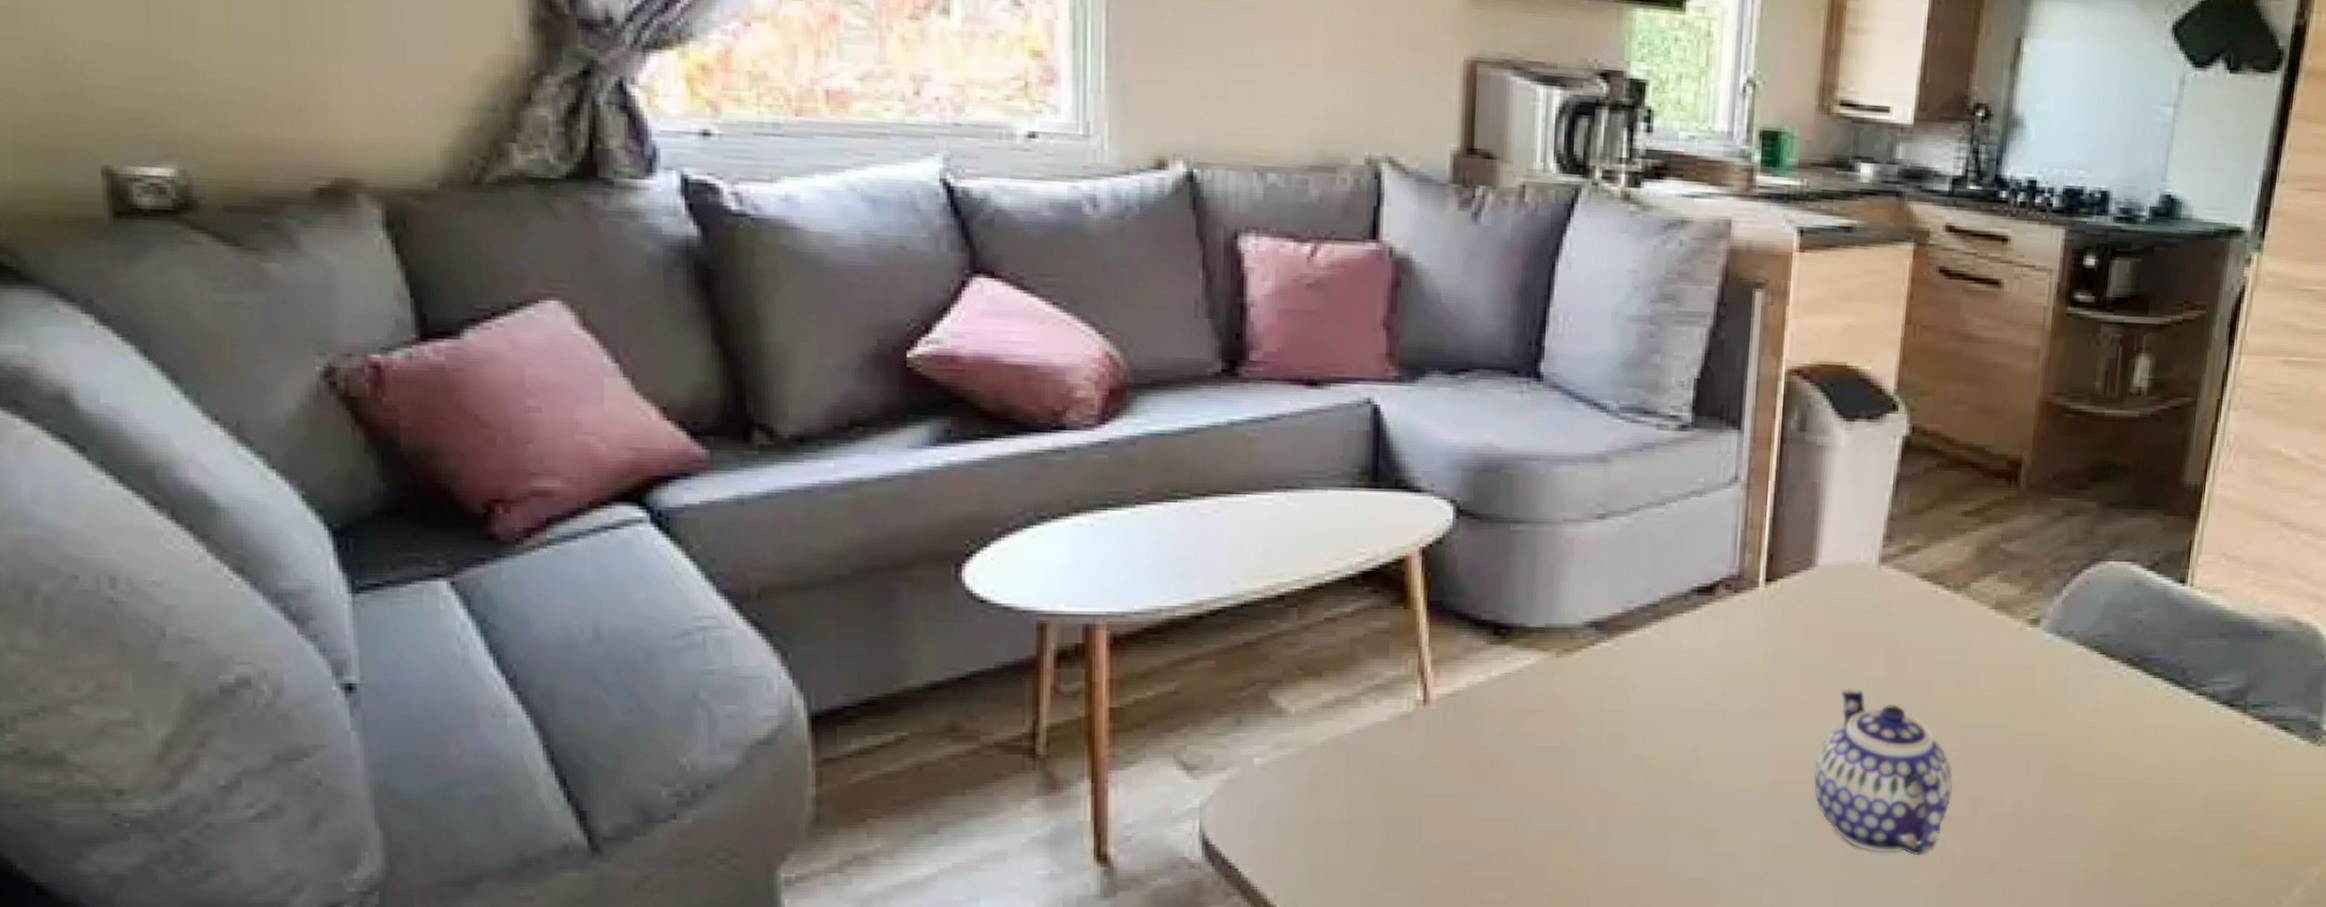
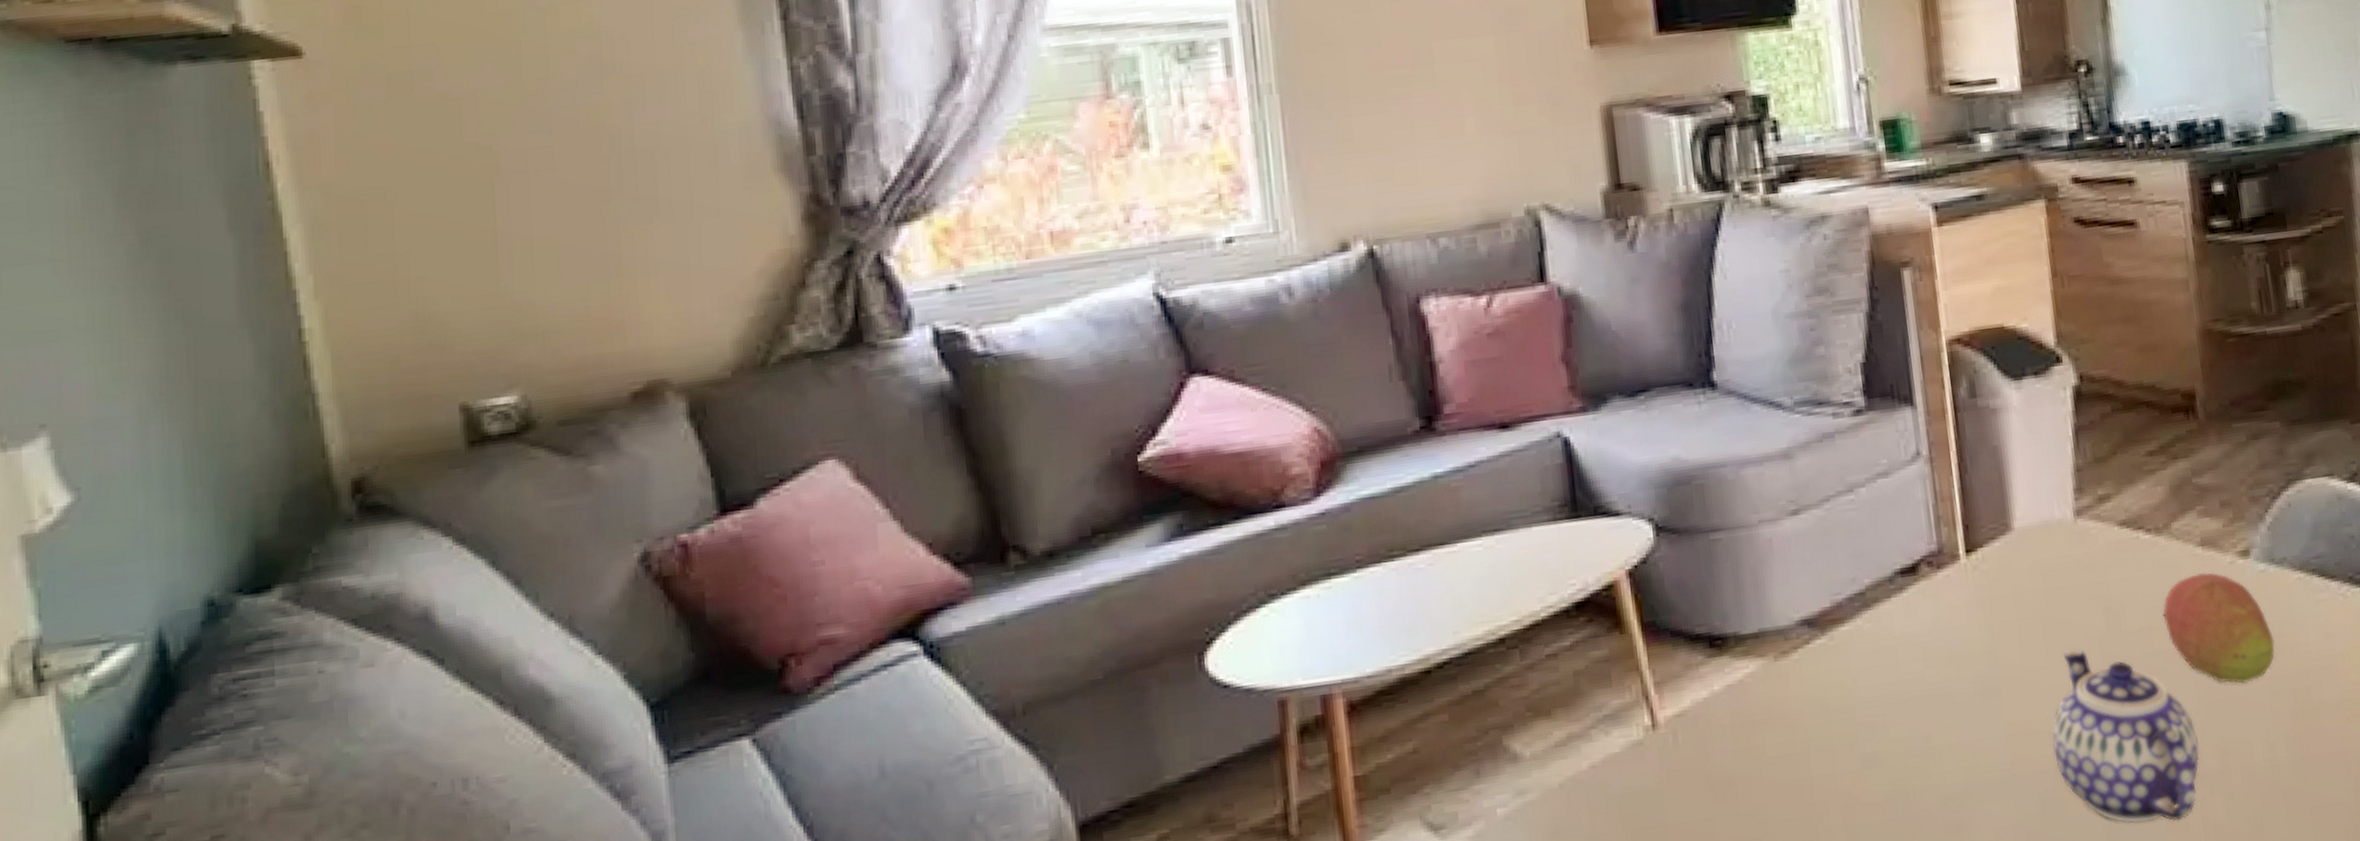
fruit: none [1944,633,2045,741] -> present [2162,572,2276,684]

